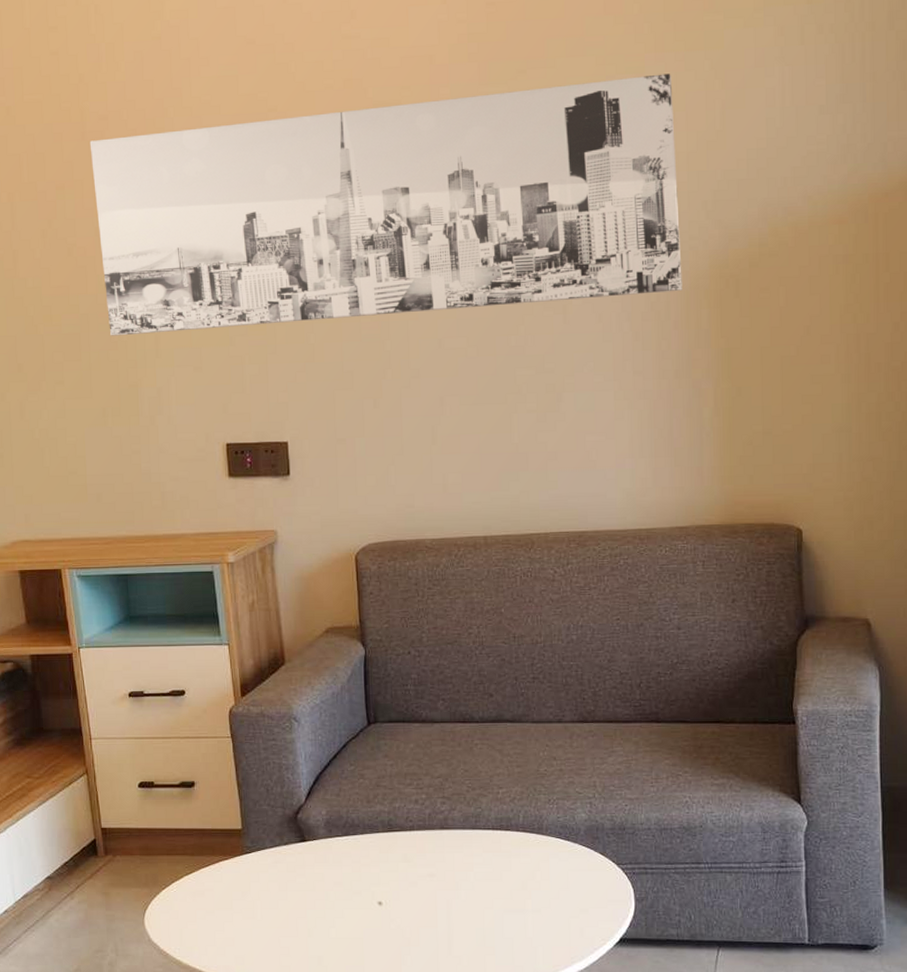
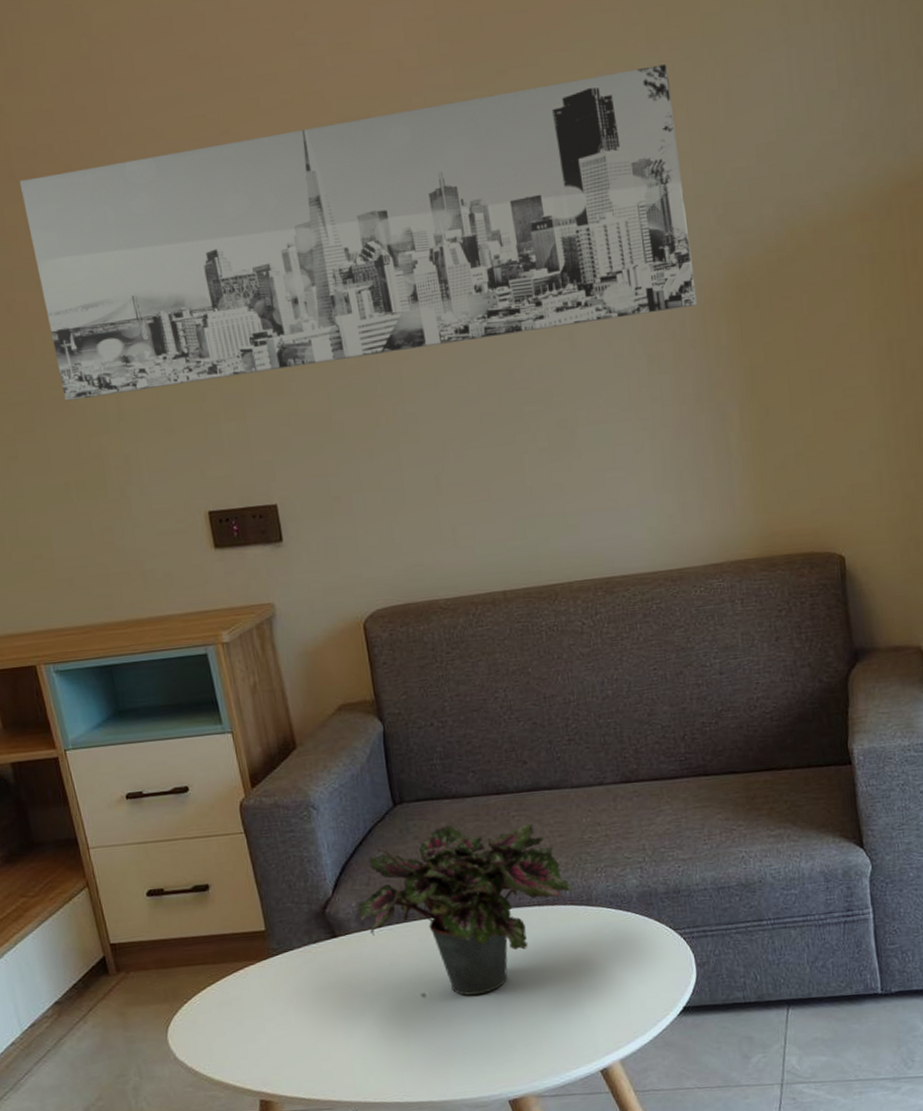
potted plant: none [326,747,524,908] -> present [357,823,571,996]

